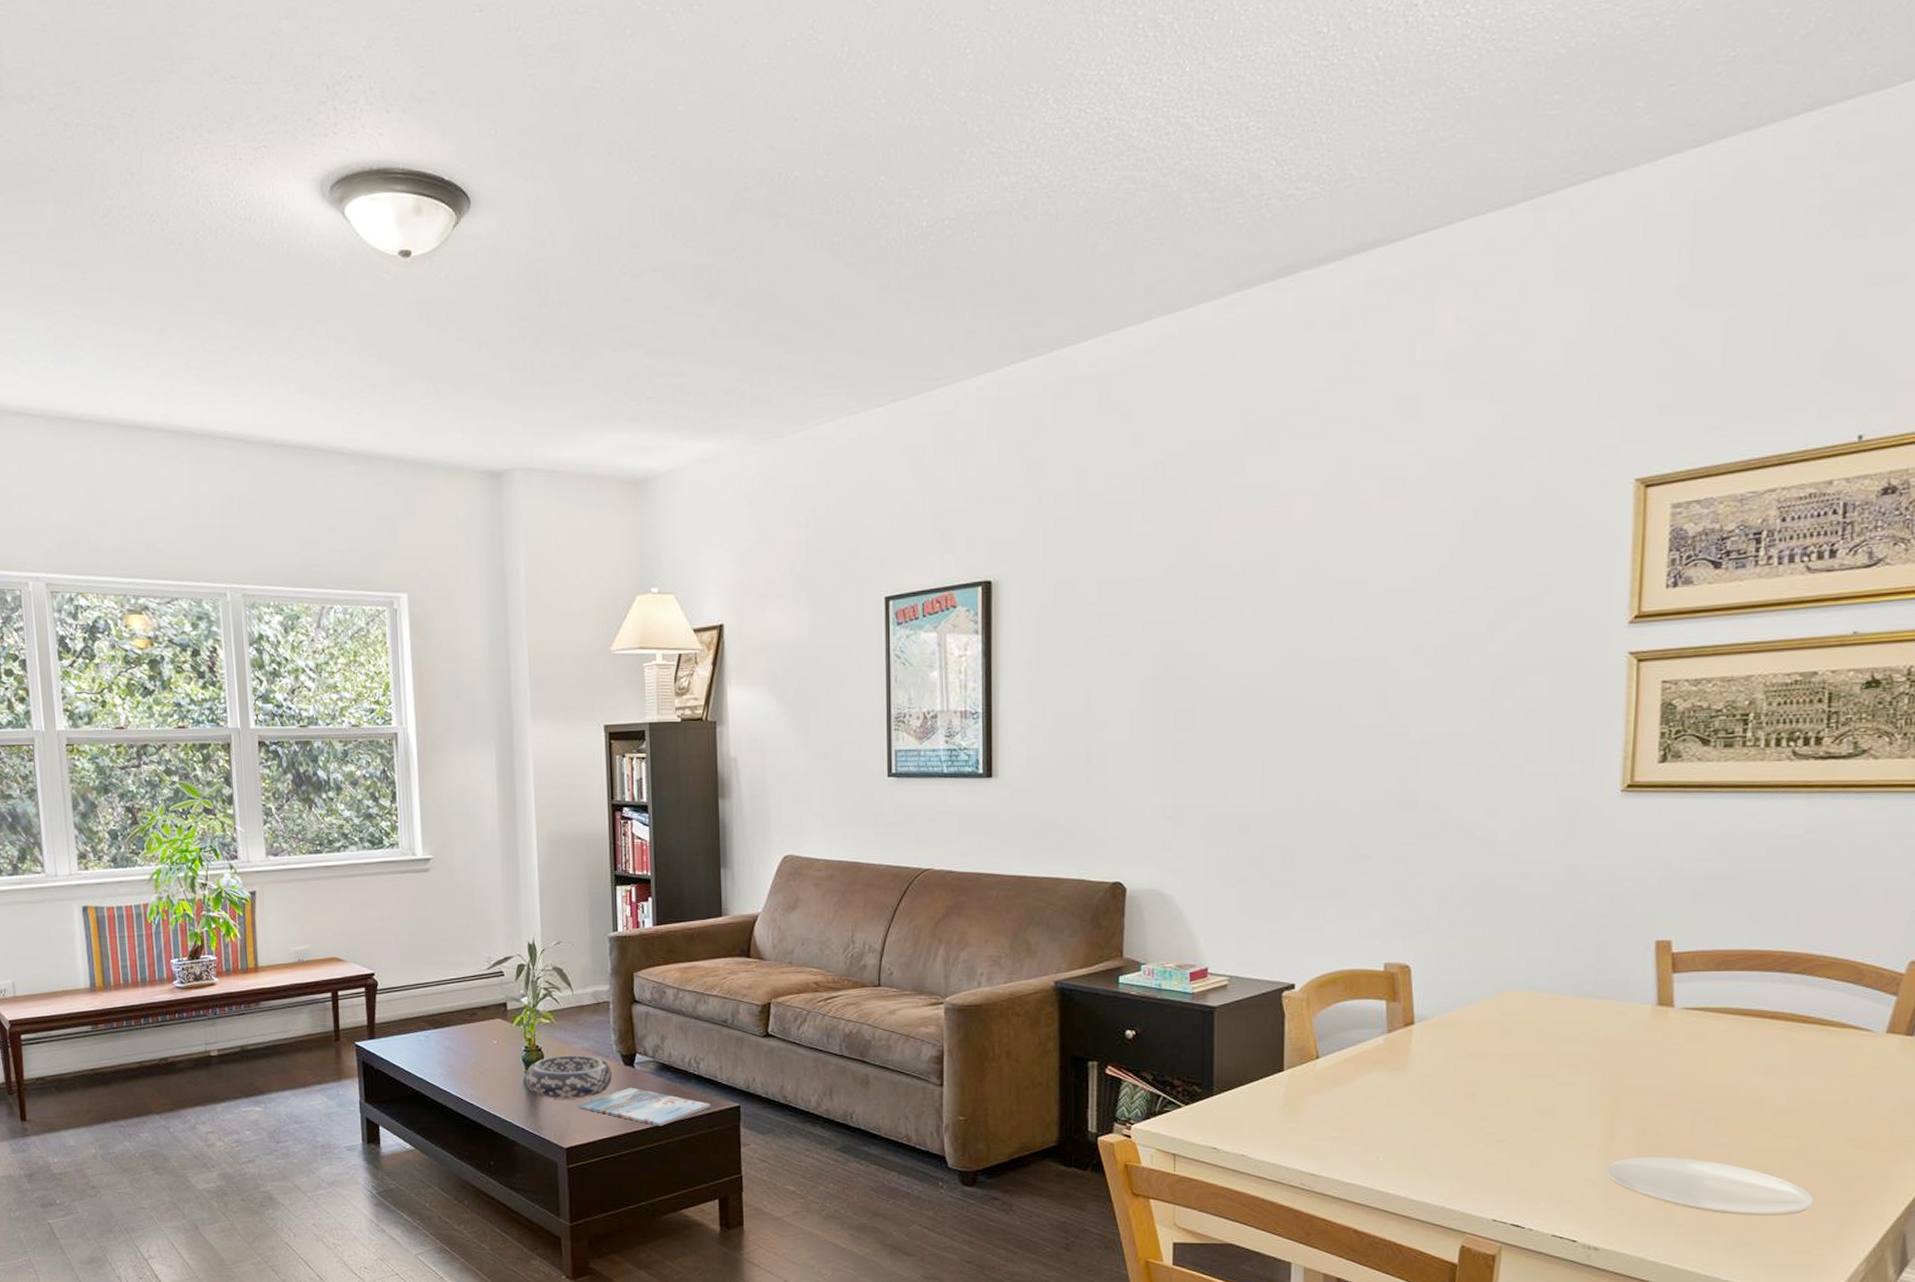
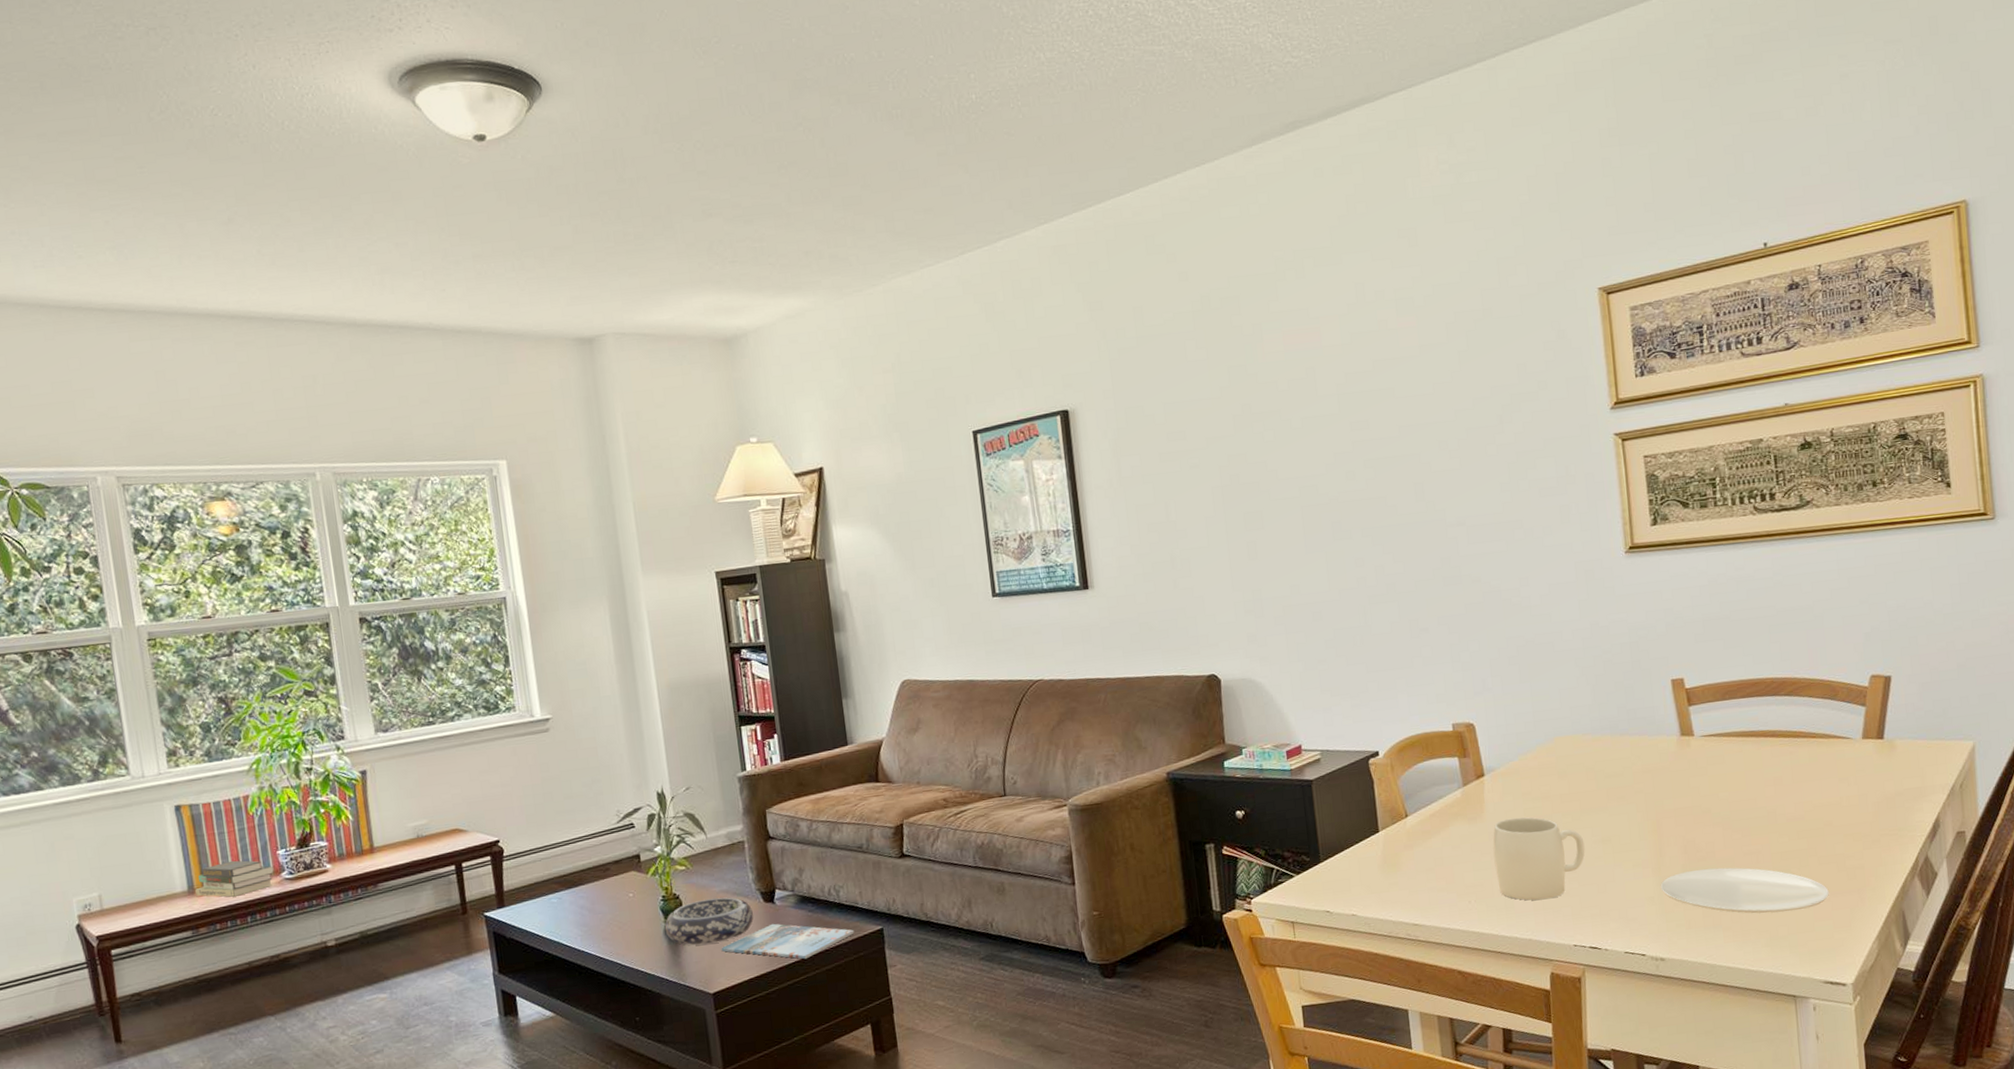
books: none [96,964,166,998] -> present [195,860,273,897]
mug: none [1412,1074,1522,1167] -> present [1492,817,1585,901]

